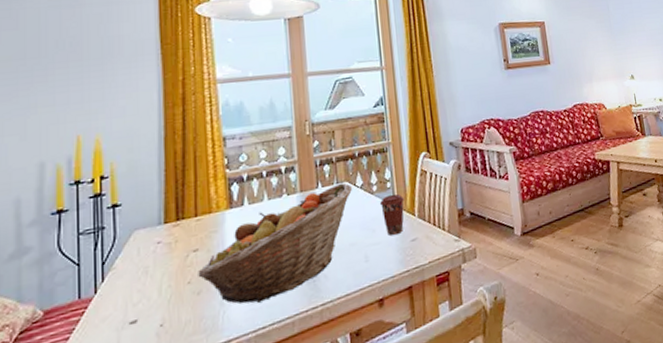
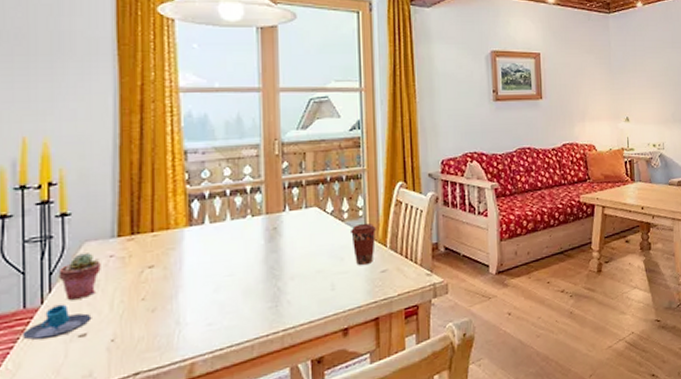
mug: none [77,292,142,330] -> present [22,304,92,341]
potted succulent: none [110,240,149,288] -> present [58,253,101,300]
fruit basket: present [198,182,352,304] -> none [153,207,321,324]

